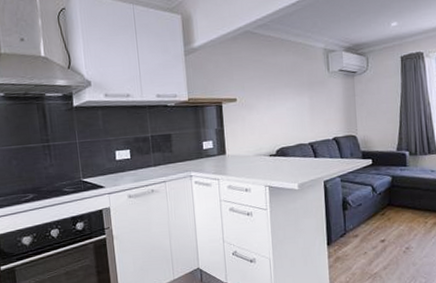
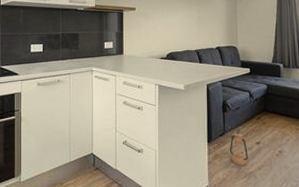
lantern: none [352,227,372,267] -> present [230,129,248,166]

